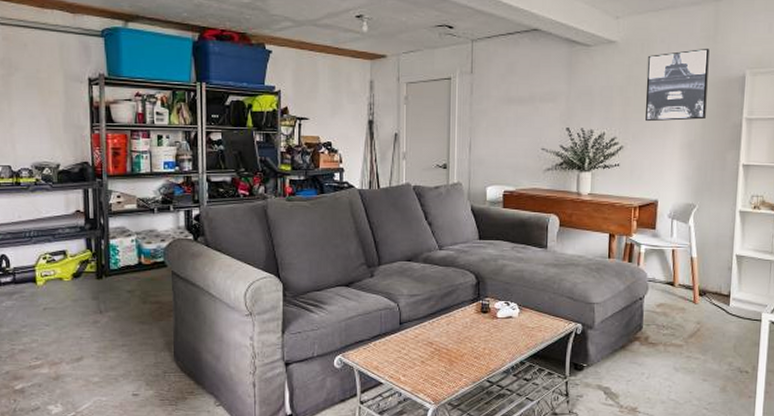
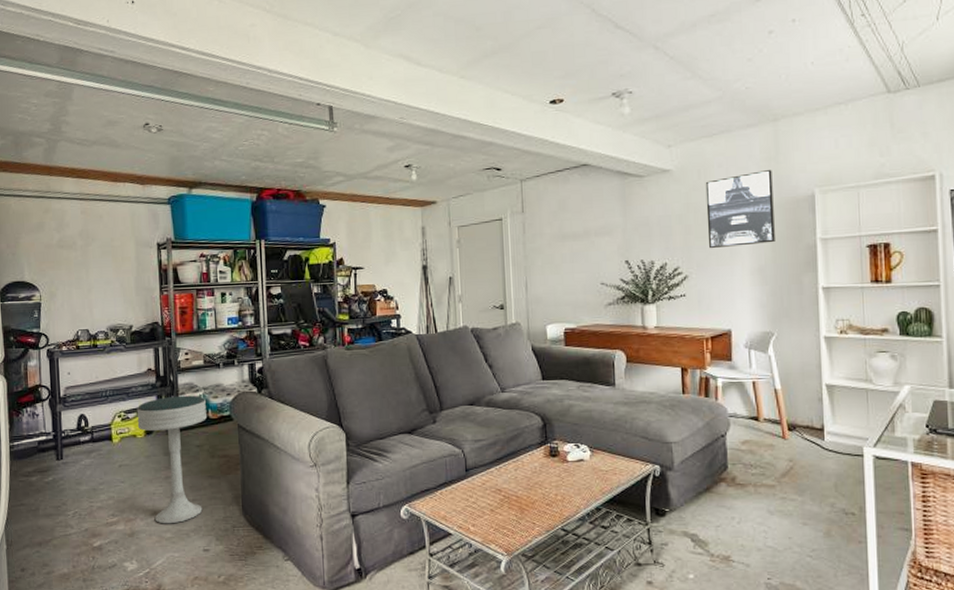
stool: none [63,239,140,369] -> present [136,395,208,524]

